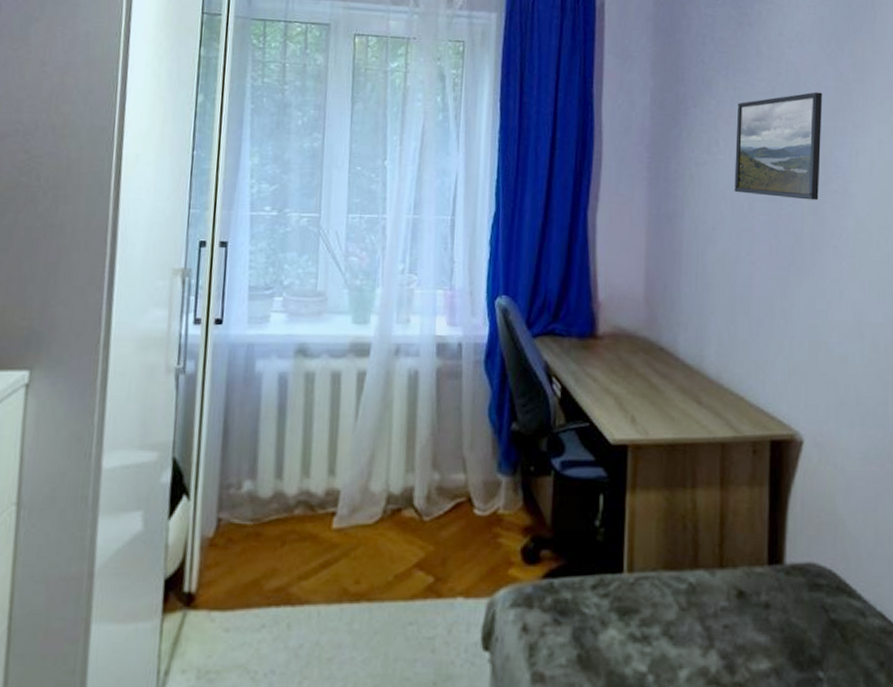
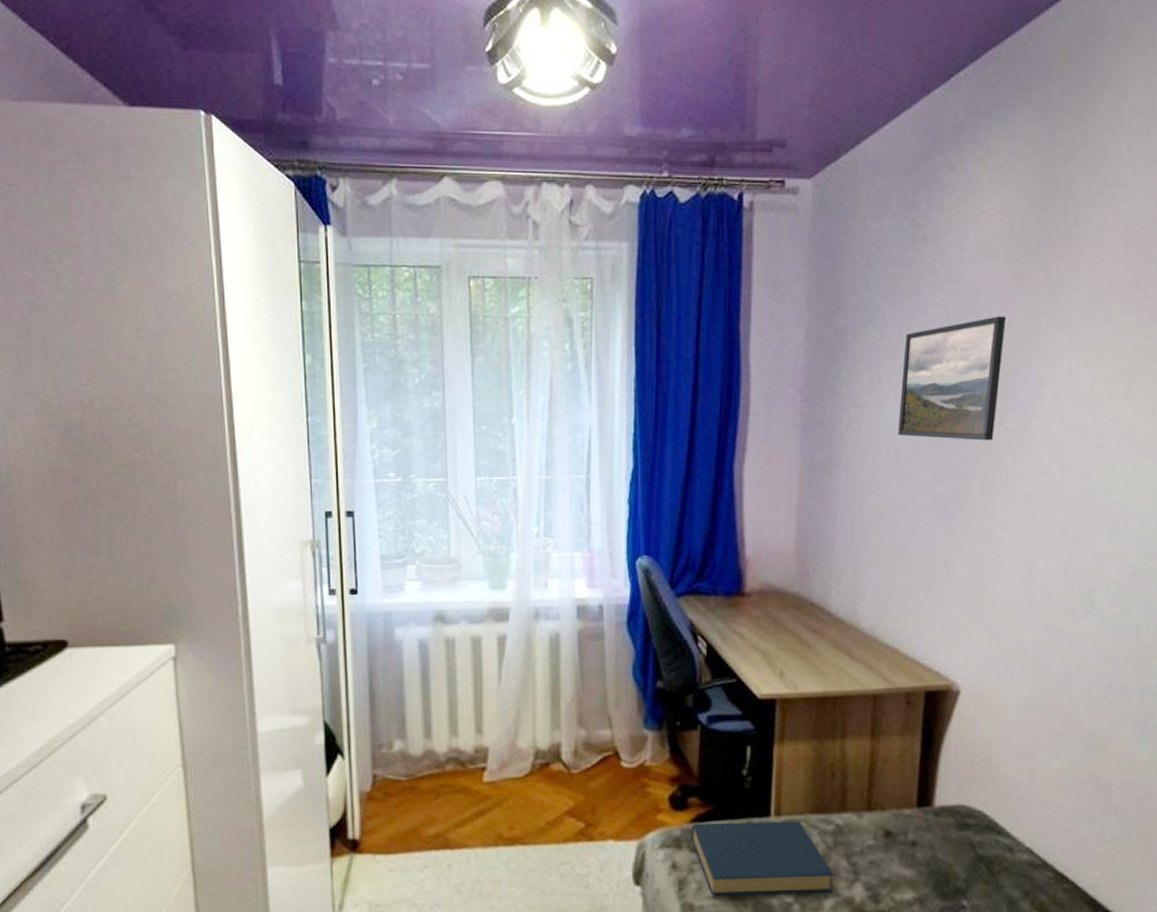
hardback book: none [543,578,688,665] -> present [691,821,834,897]

